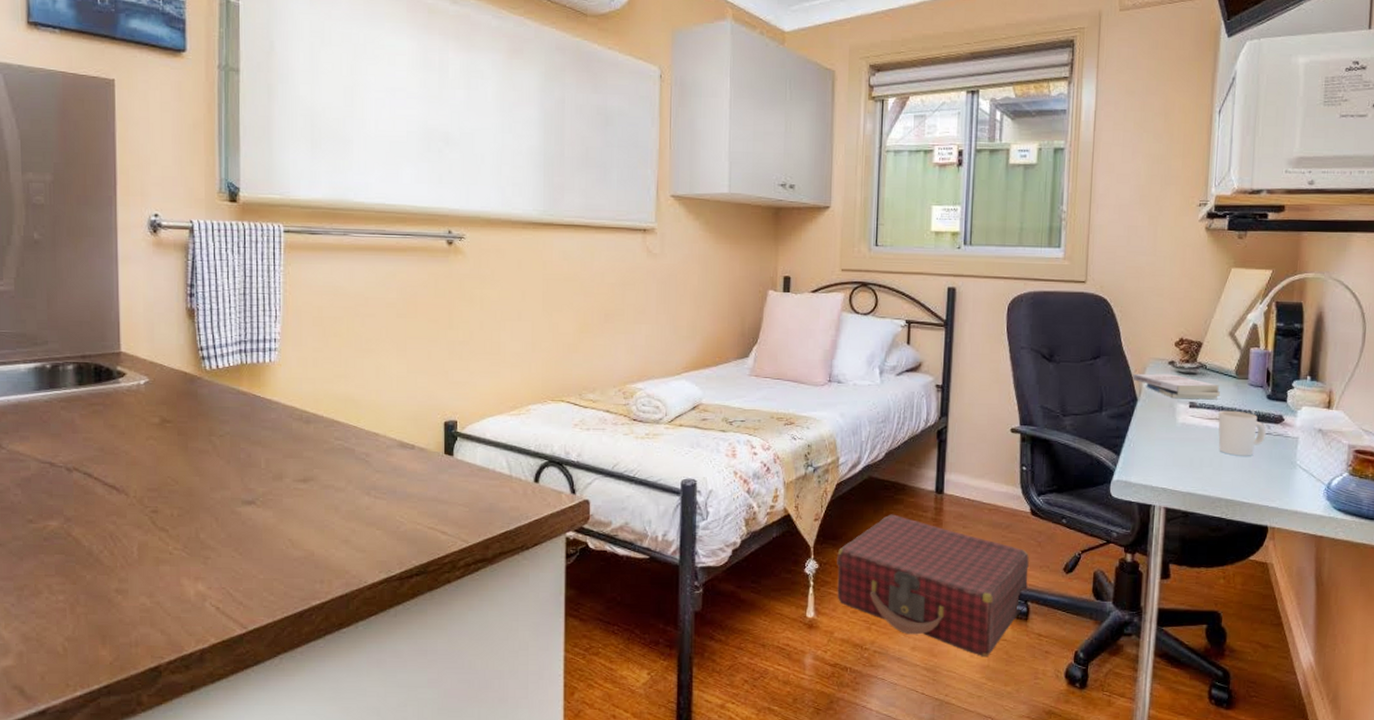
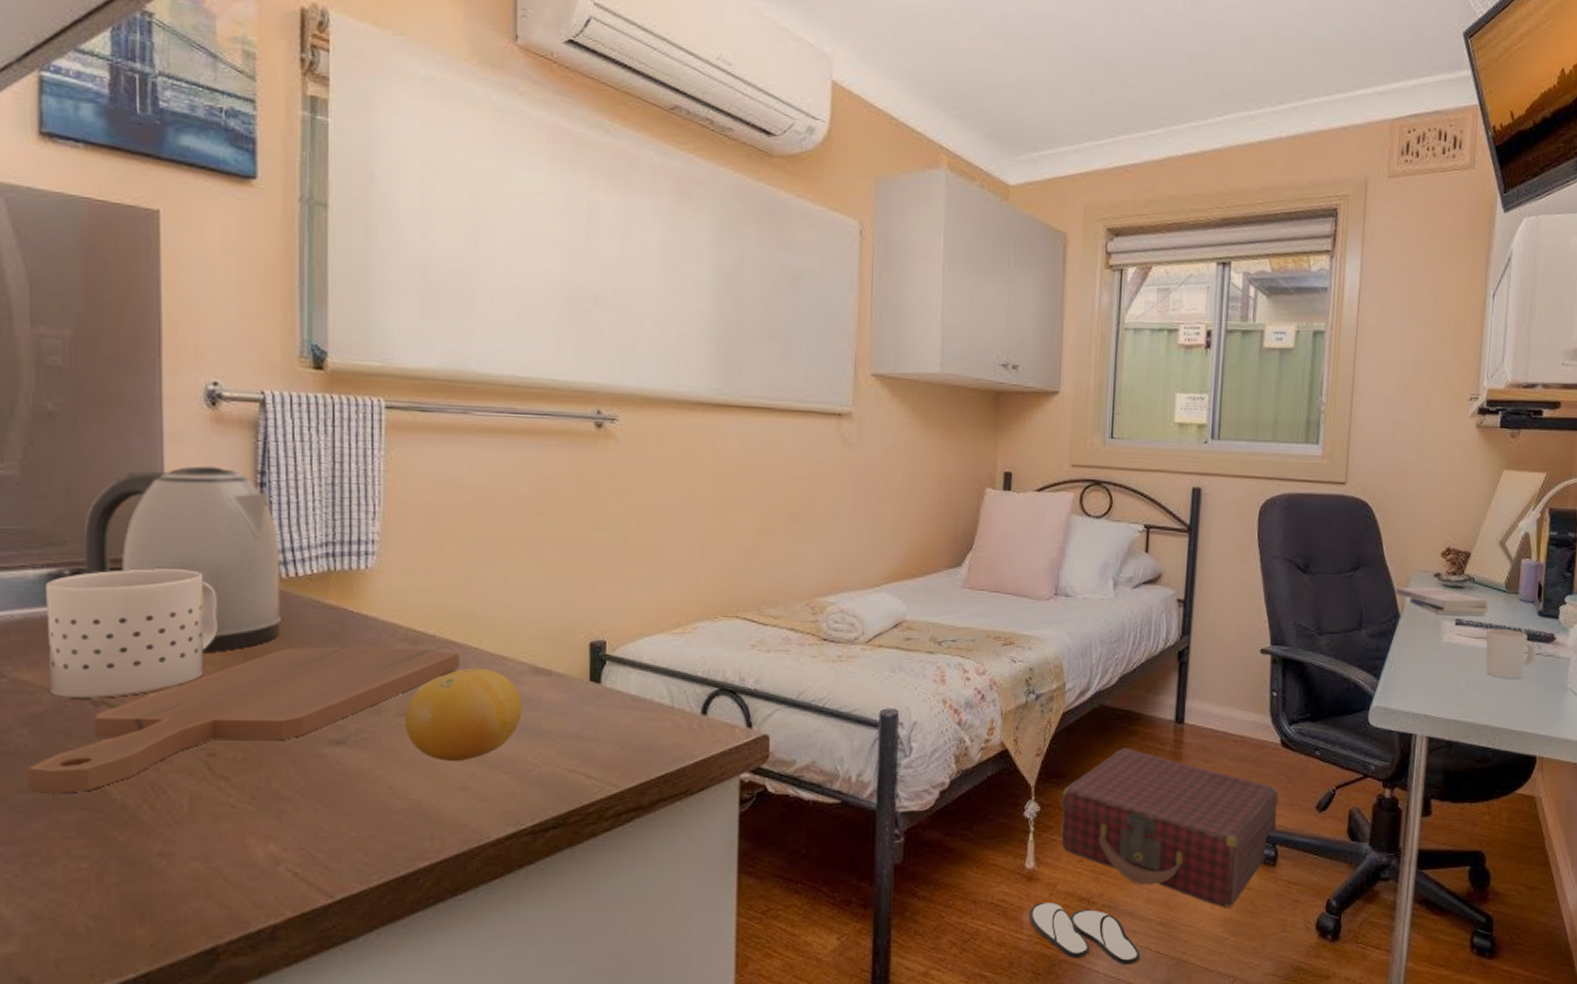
cutting board: none [20,424,342,541] -> present [28,646,459,794]
mug: none [33,363,159,466] -> present [46,568,217,698]
kettle: none [61,281,207,430] -> present [85,466,282,653]
fruit: none [300,442,391,519] -> present [404,667,522,761]
slippers: none [810,647,908,704] -> present [1029,901,1141,965]

